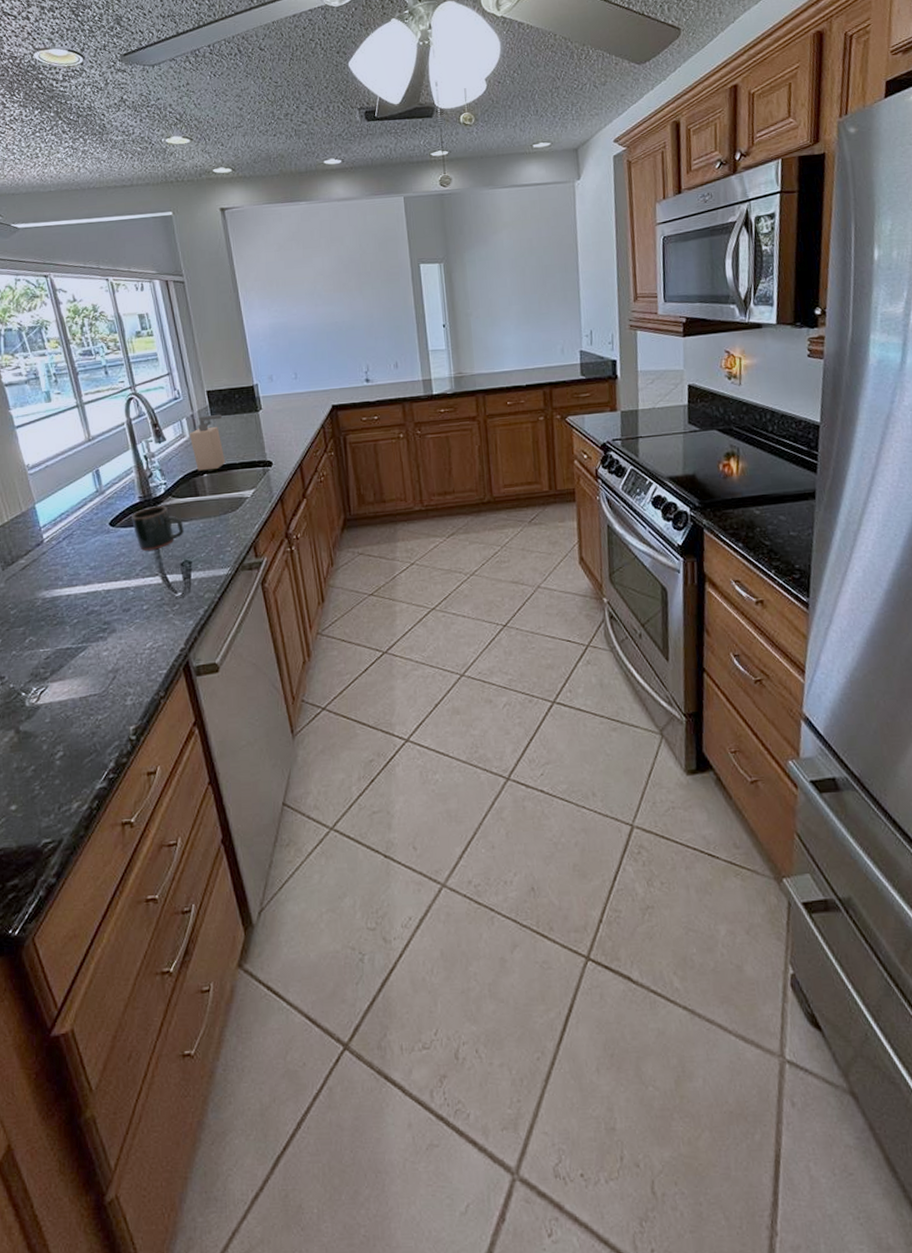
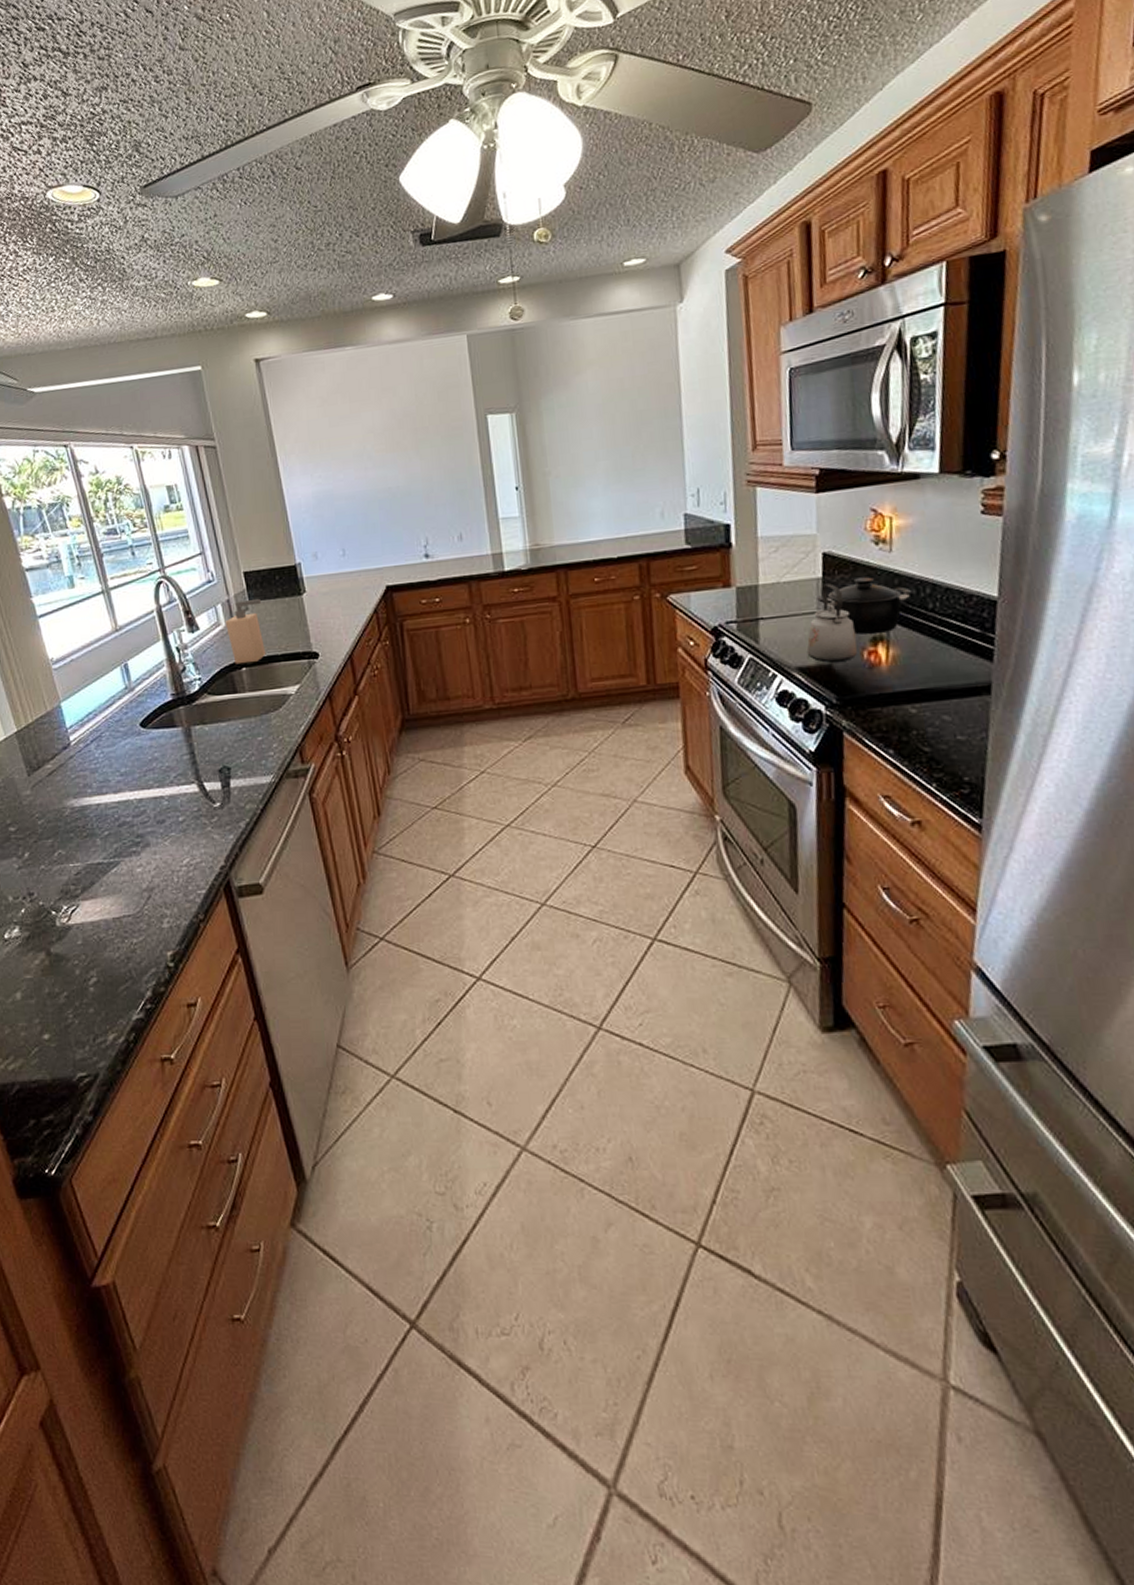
mug: present [132,506,184,551] -> none [164,704,222,755]
kettle: none [675,409,715,473] -> present [806,583,857,663]
saucepan: none [684,405,757,451] -> present [817,577,913,635]

